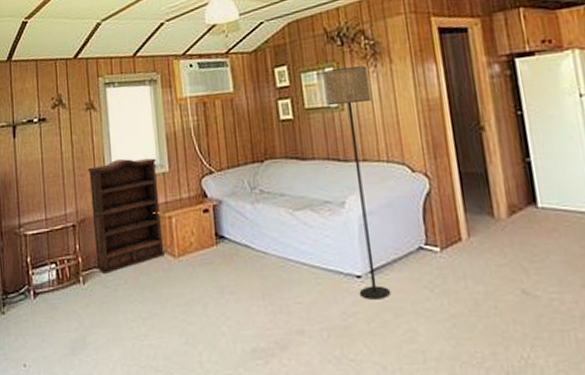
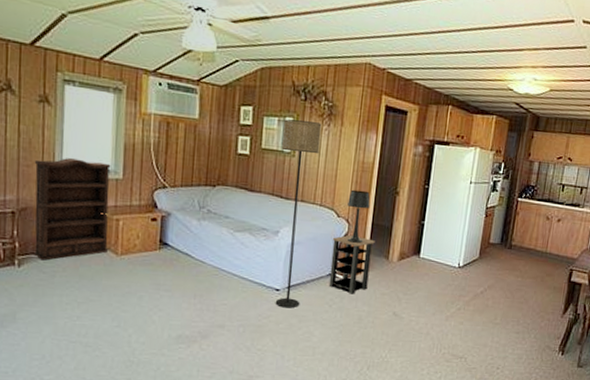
side table: none [412,191,476,271] -> present [328,234,375,294]
table lamp: none [420,133,454,202] -> present [346,189,370,243]

